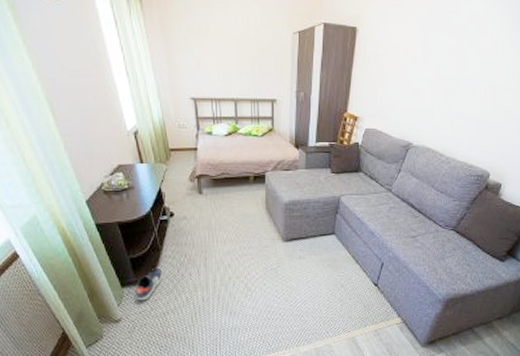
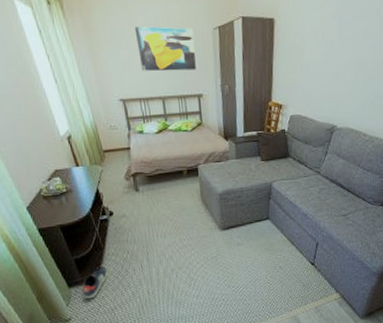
wall art: none [212,25,273,74] -> present [134,26,196,71]

